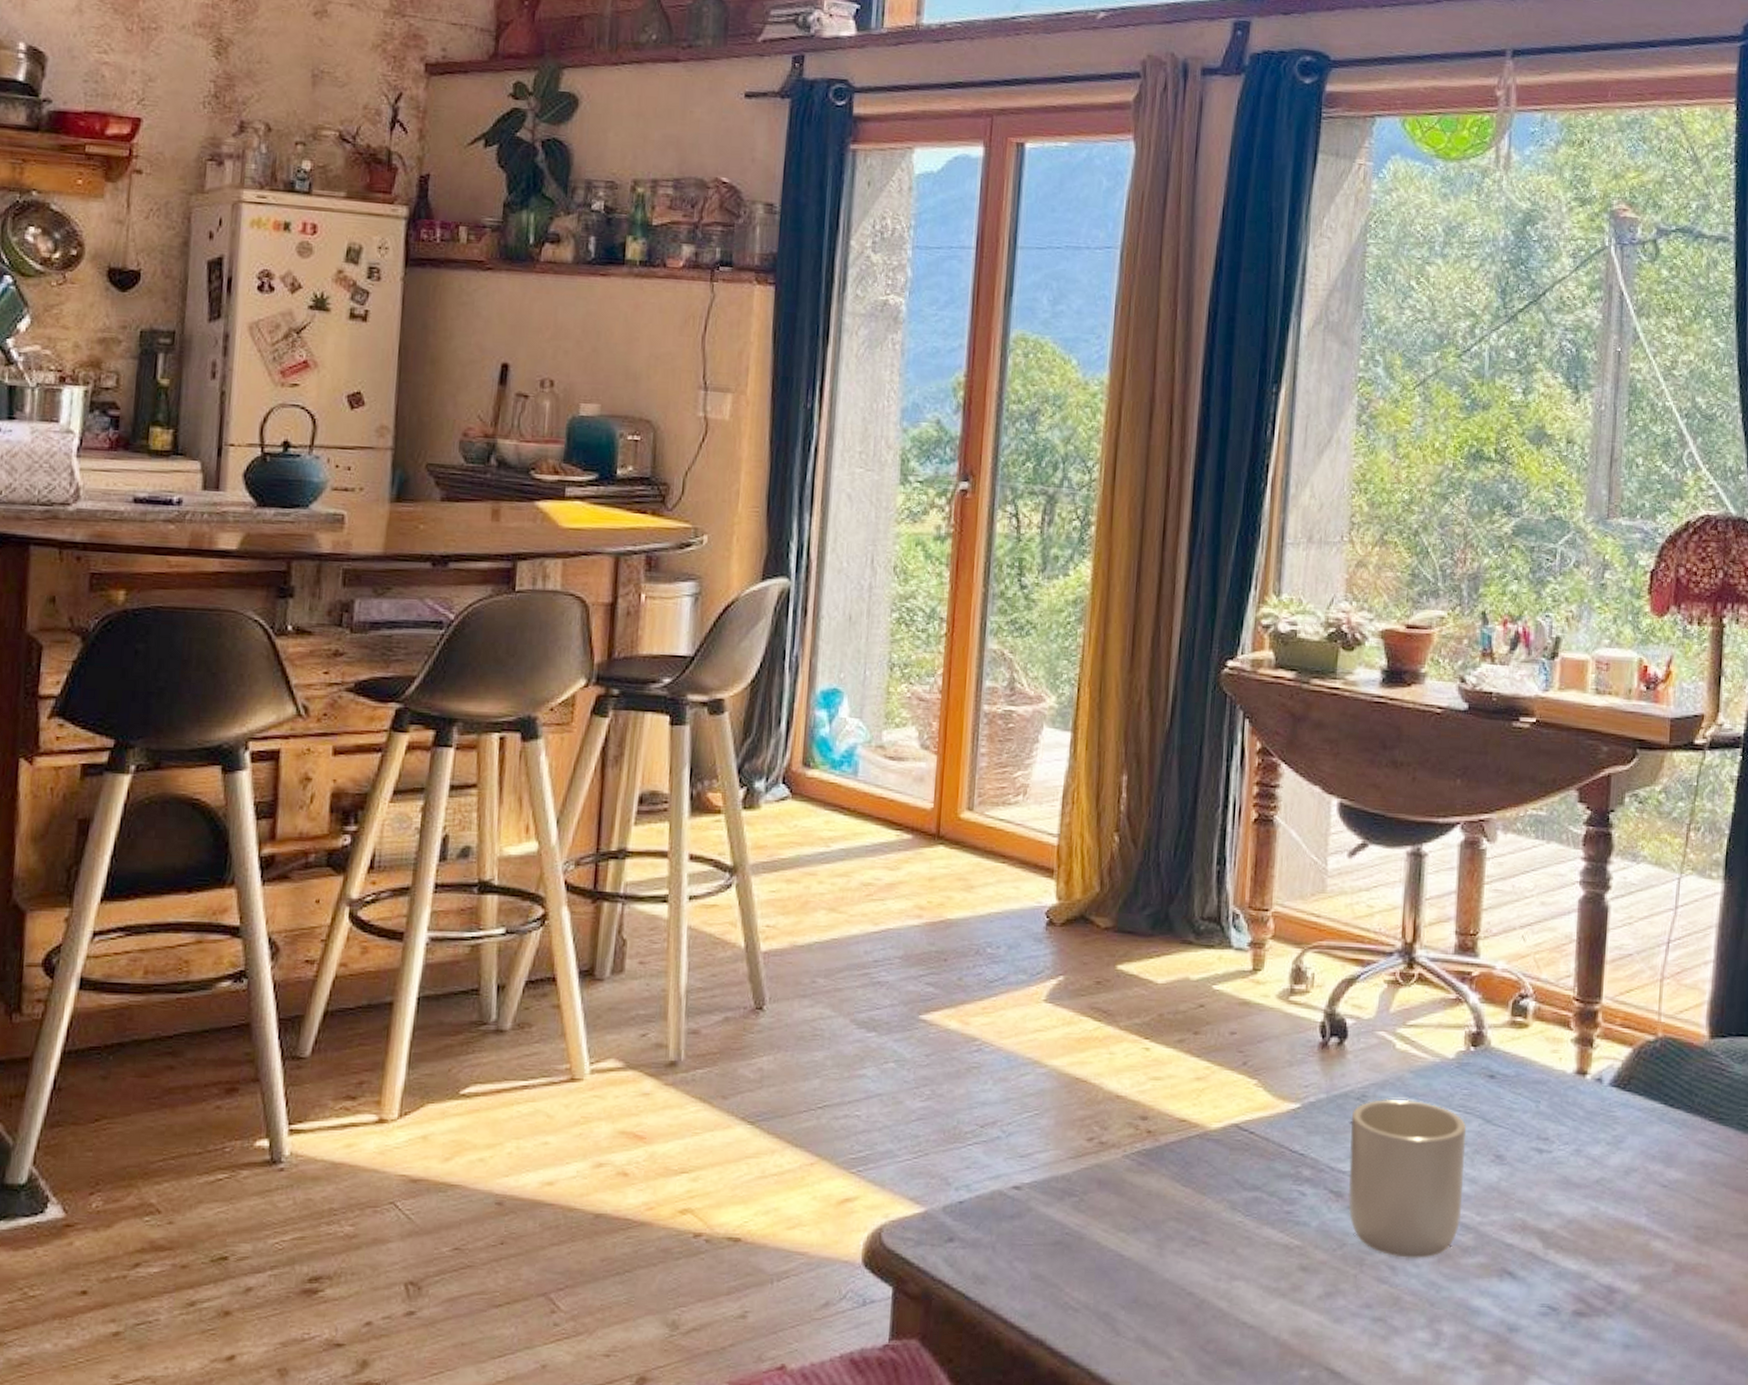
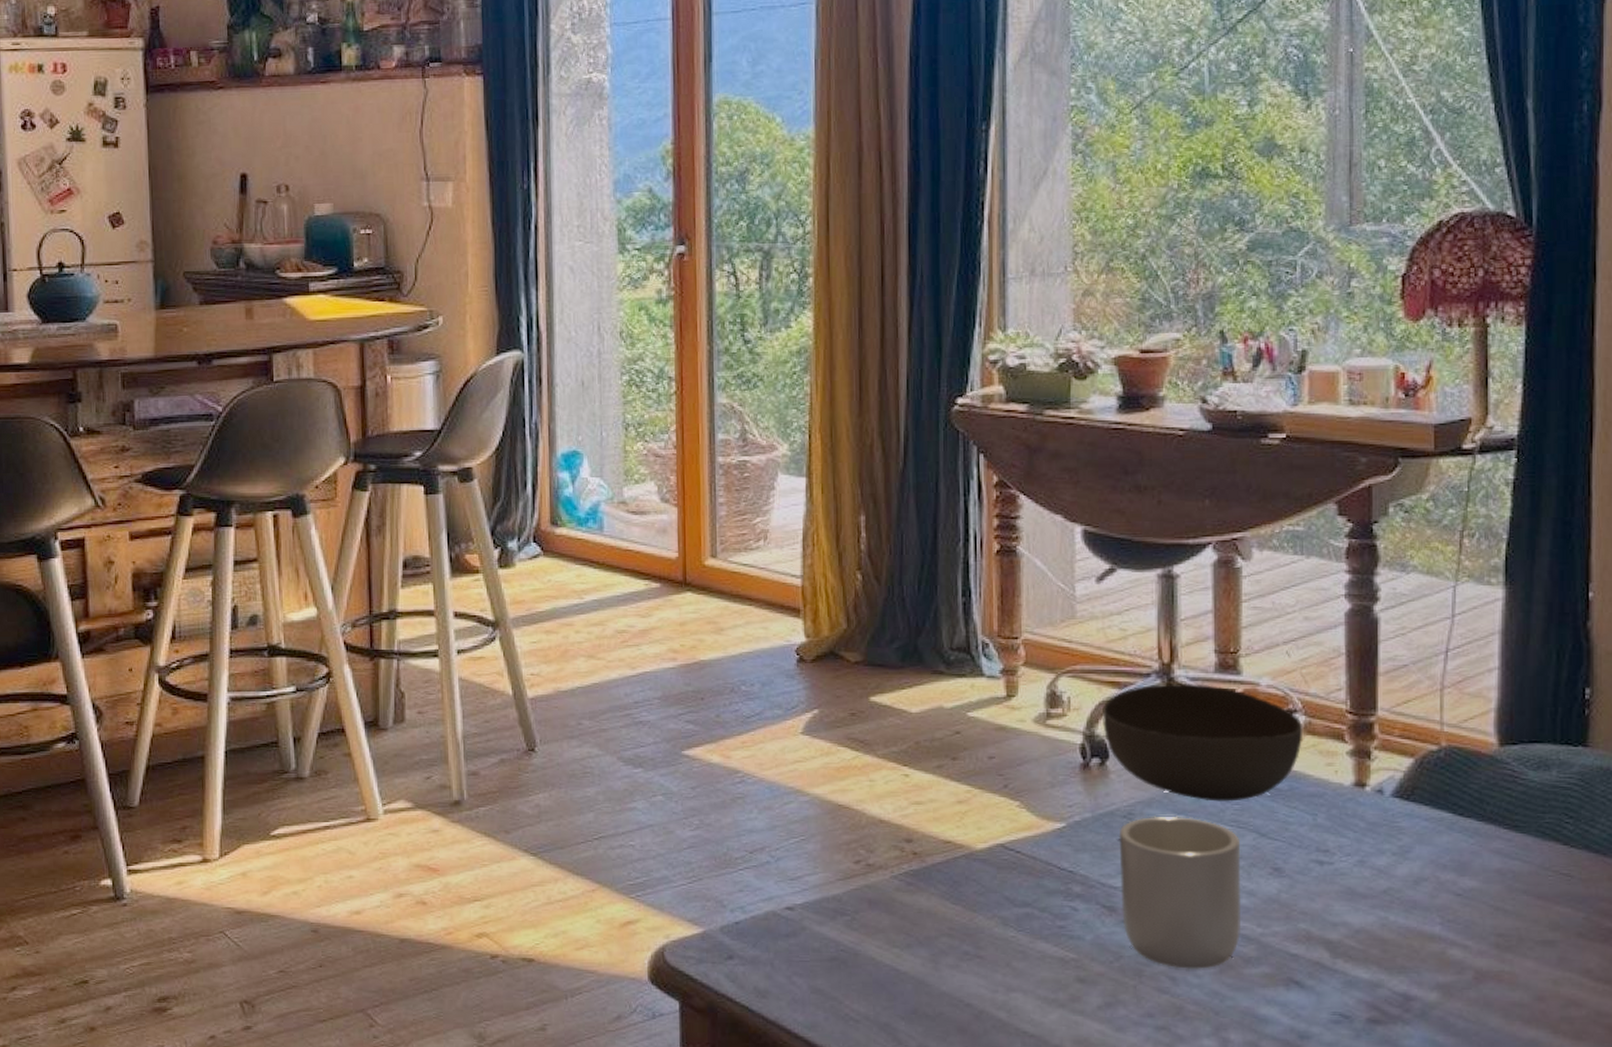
bowl: none [1343,962,1533,1086] -> present [1101,682,1303,802]

